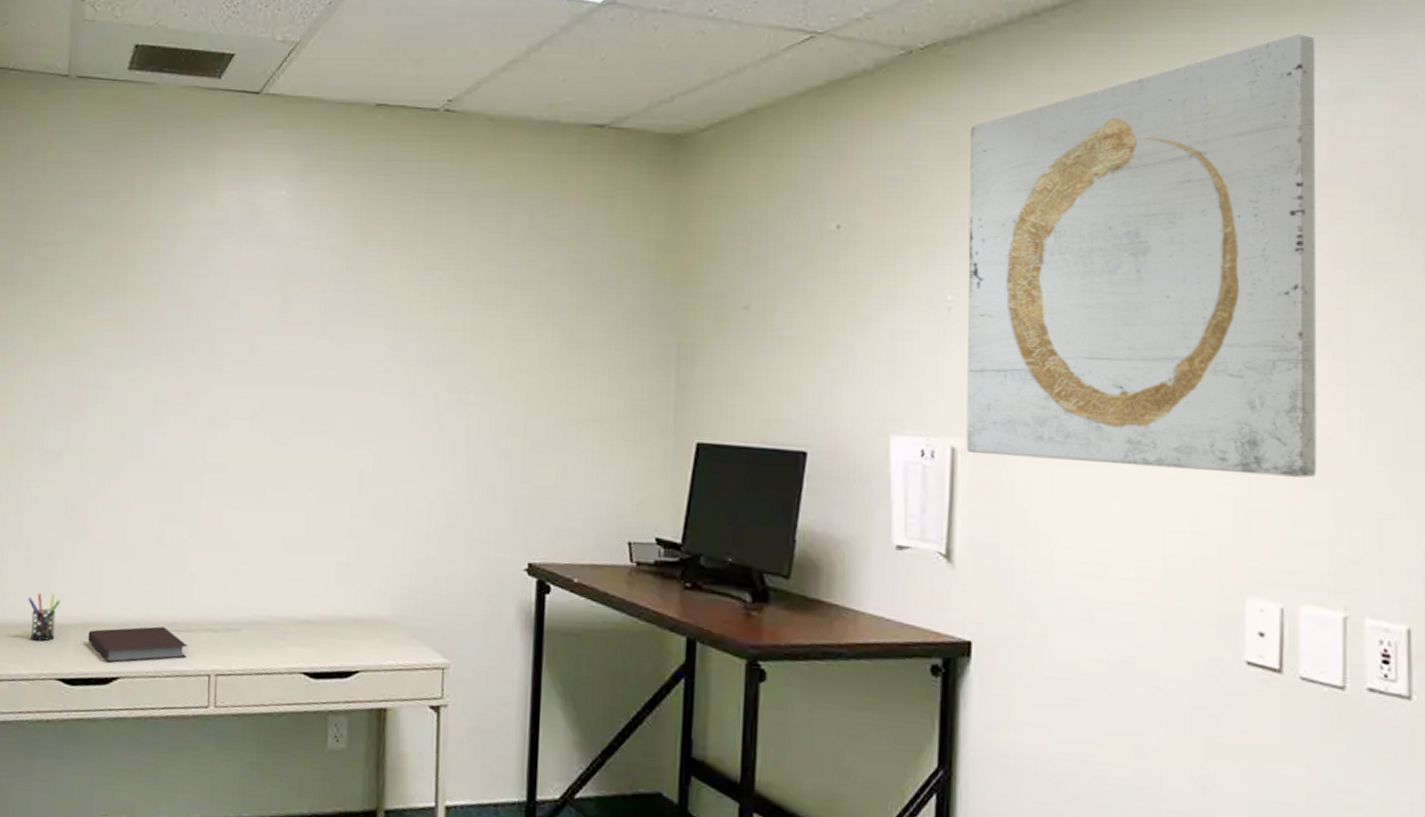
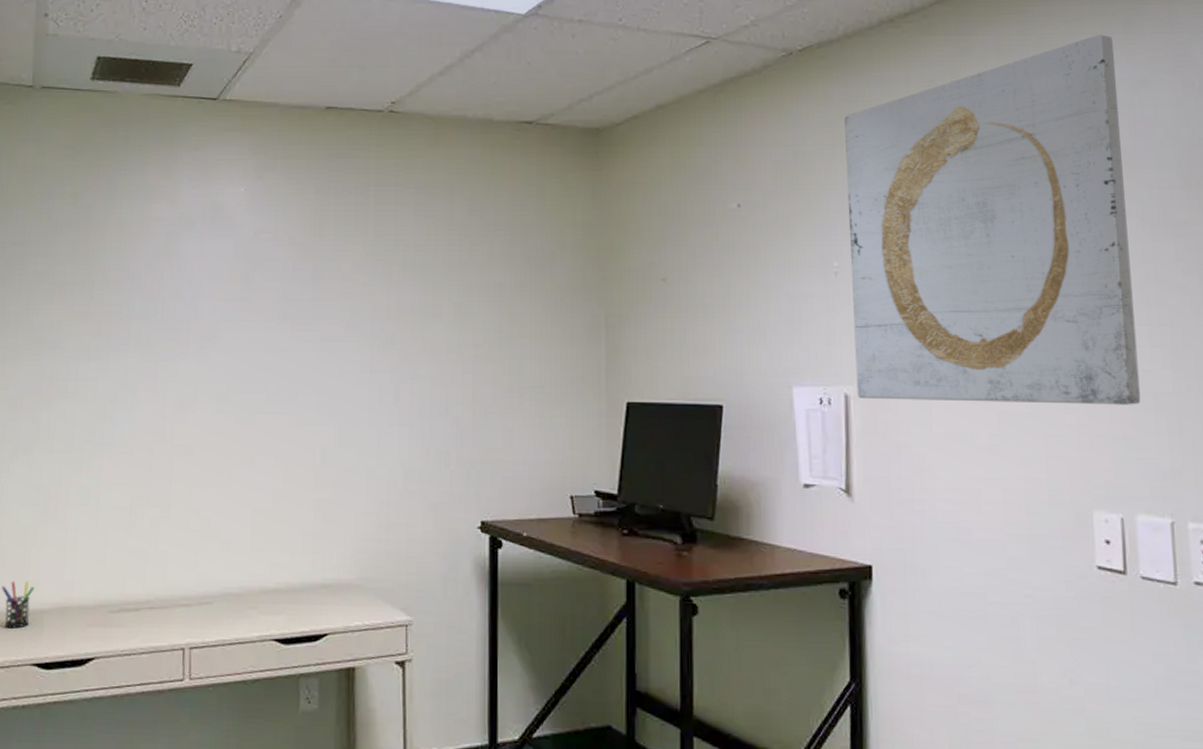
notebook: present [88,626,188,663] -> none [62,605,162,644]

